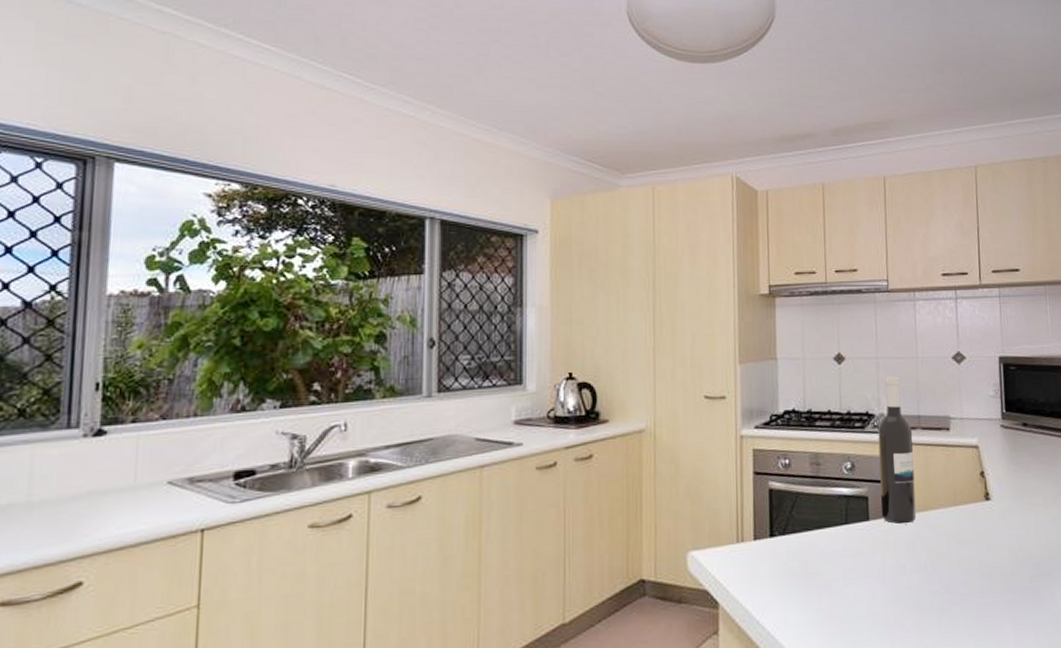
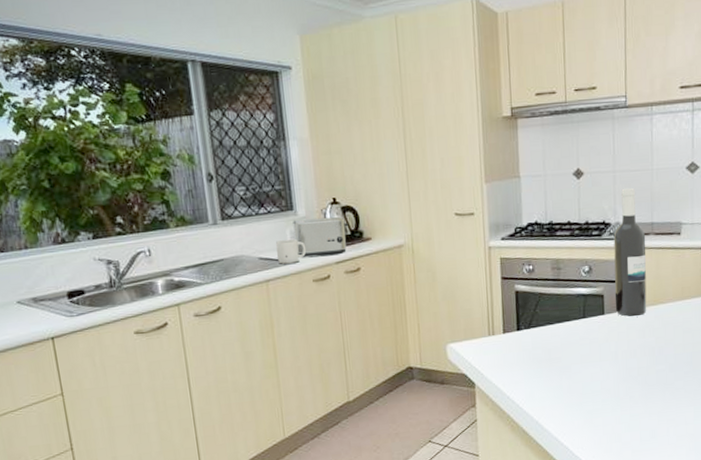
mug: none [496,418,533,447] -> present [275,239,307,264]
toaster: none [520,393,583,441] -> present [293,216,348,258]

